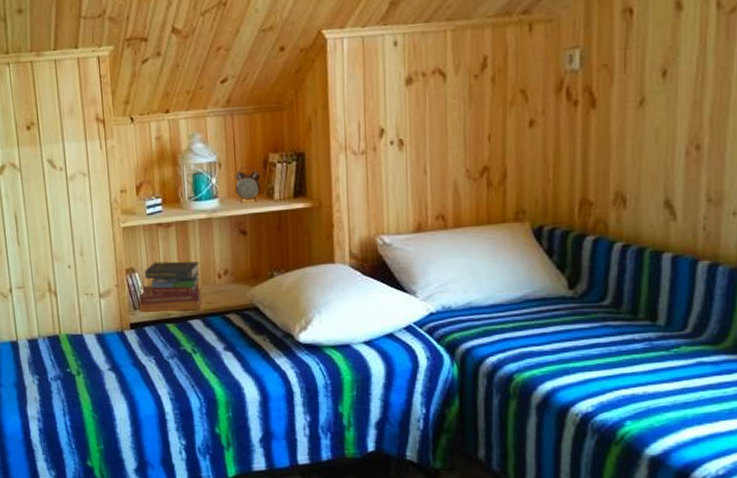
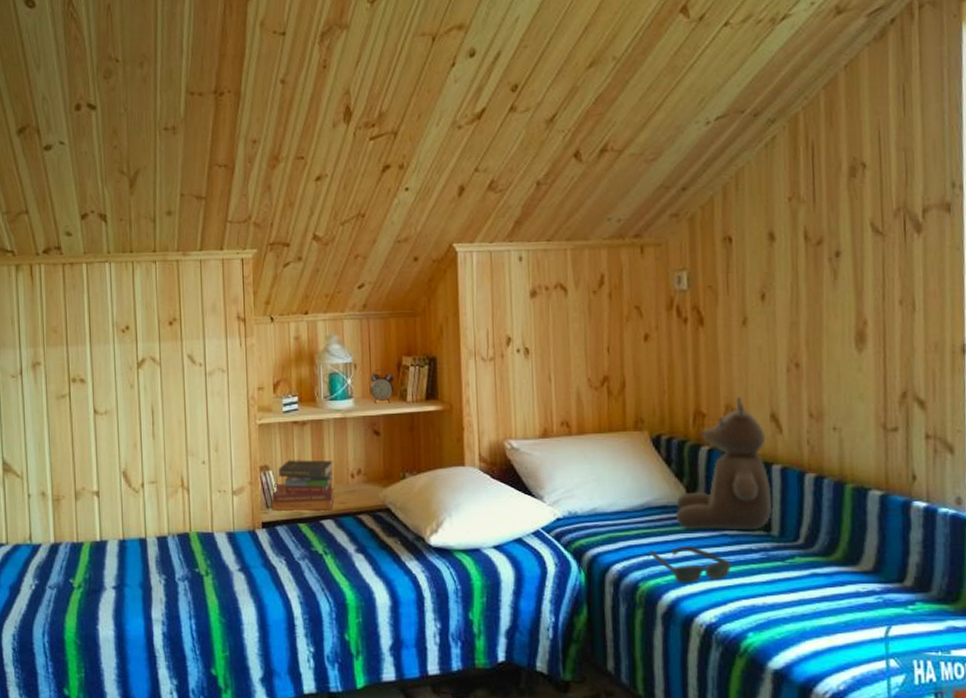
glasses: none [524,337,613,375] -> present [648,546,732,584]
teddy bear: none [555,182,660,321] -> present [675,396,773,529]

